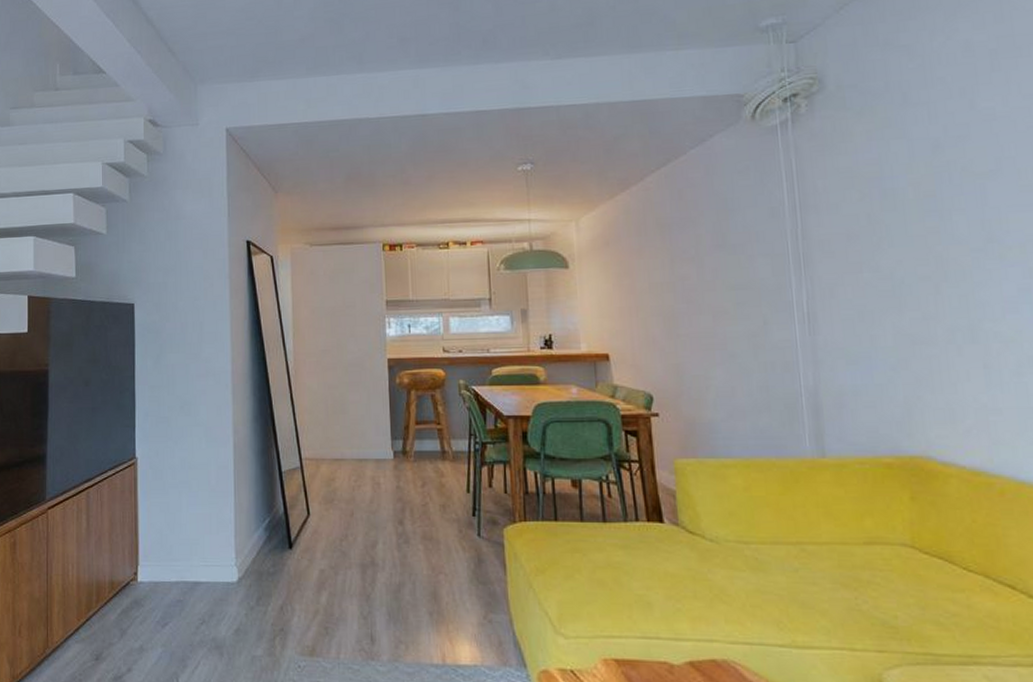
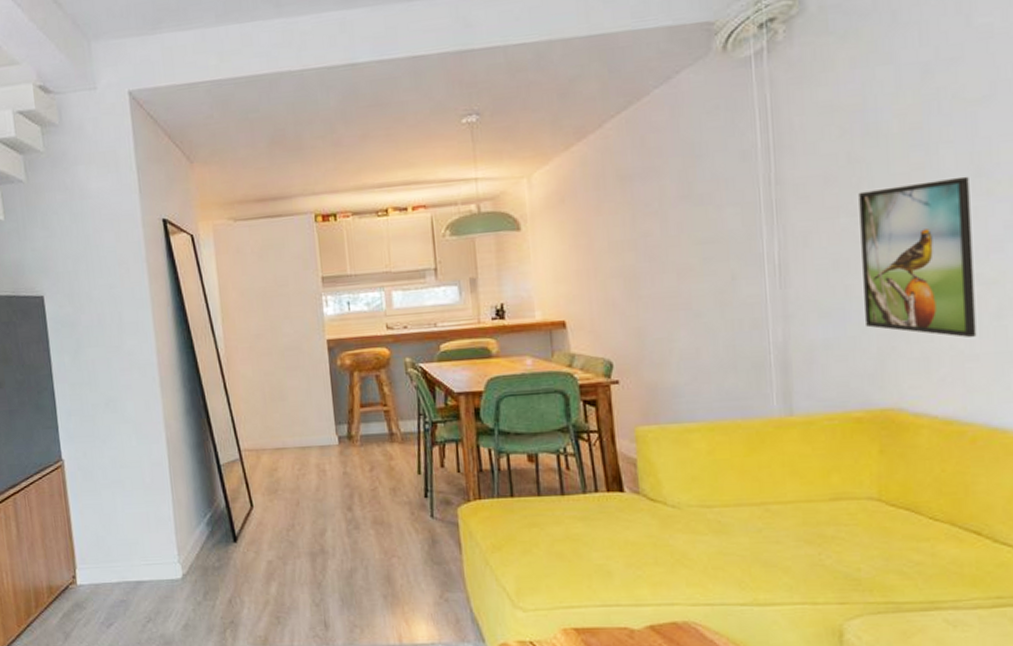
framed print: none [879,241,998,391] -> present [859,176,977,338]

